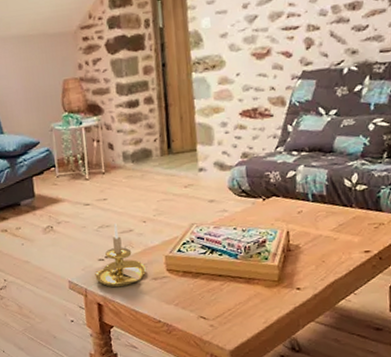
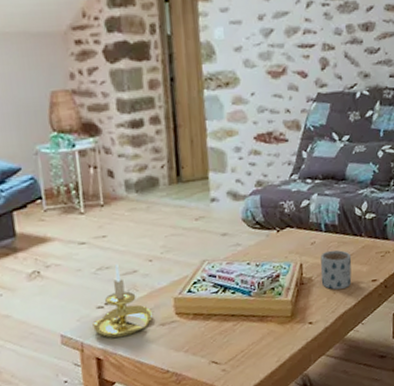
mug: none [308,219,342,259] -> present [320,250,352,290]

